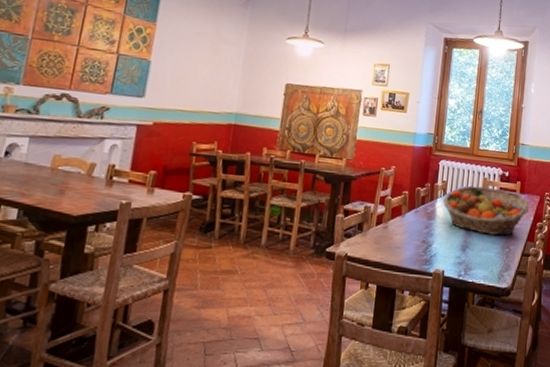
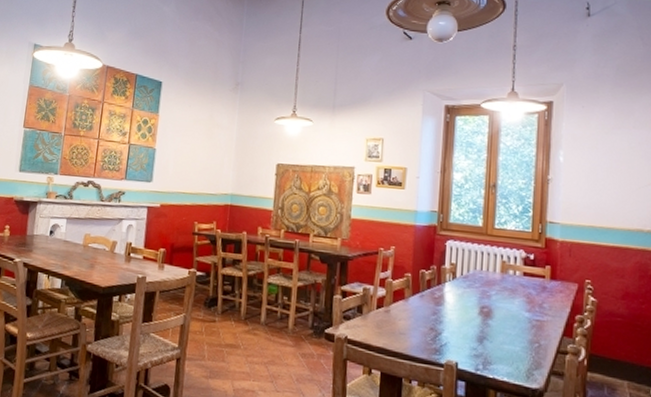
fruit basket: present [442,186,530,236] -> none [452,269,565,329]

